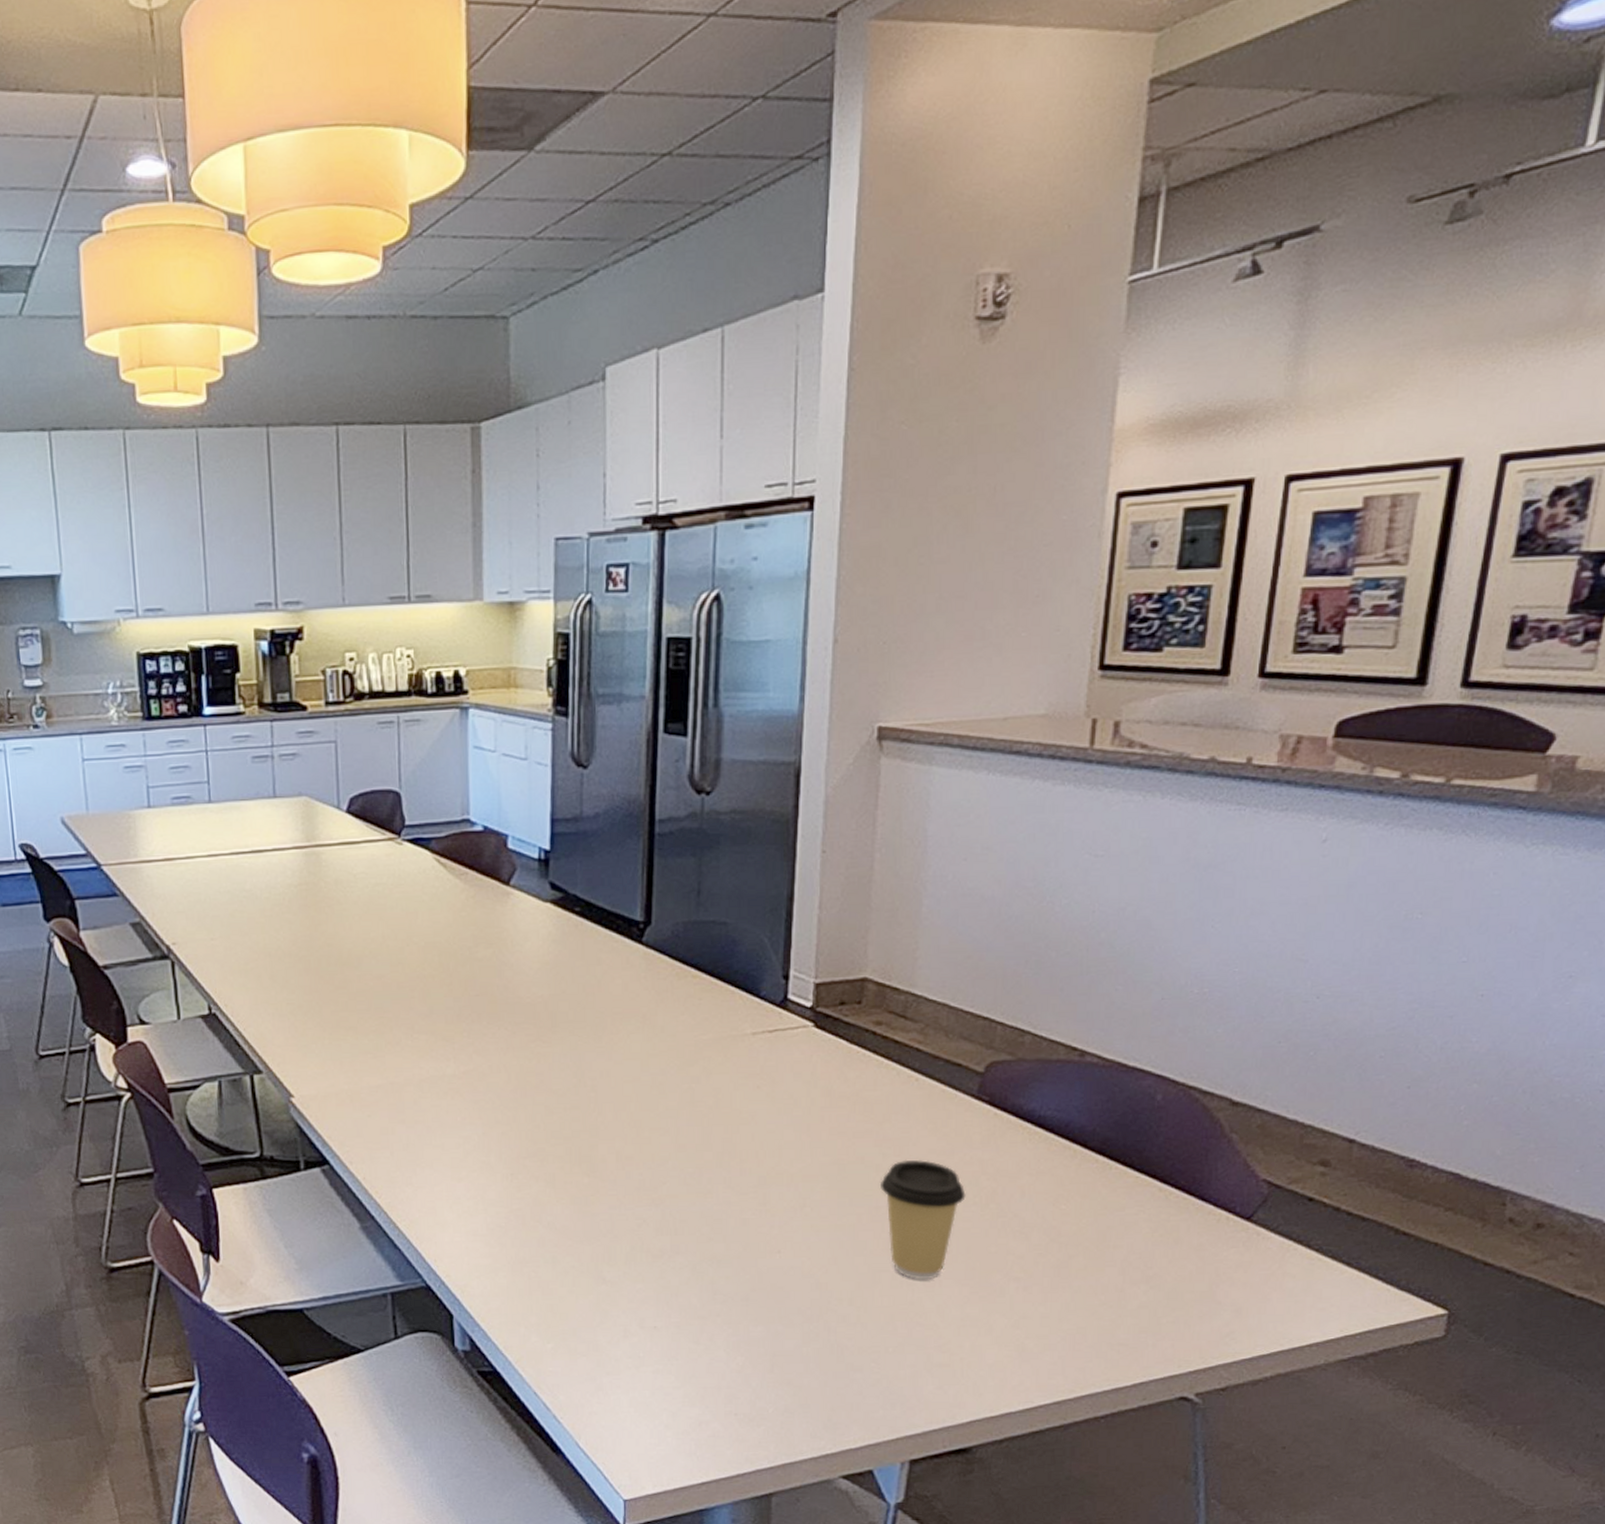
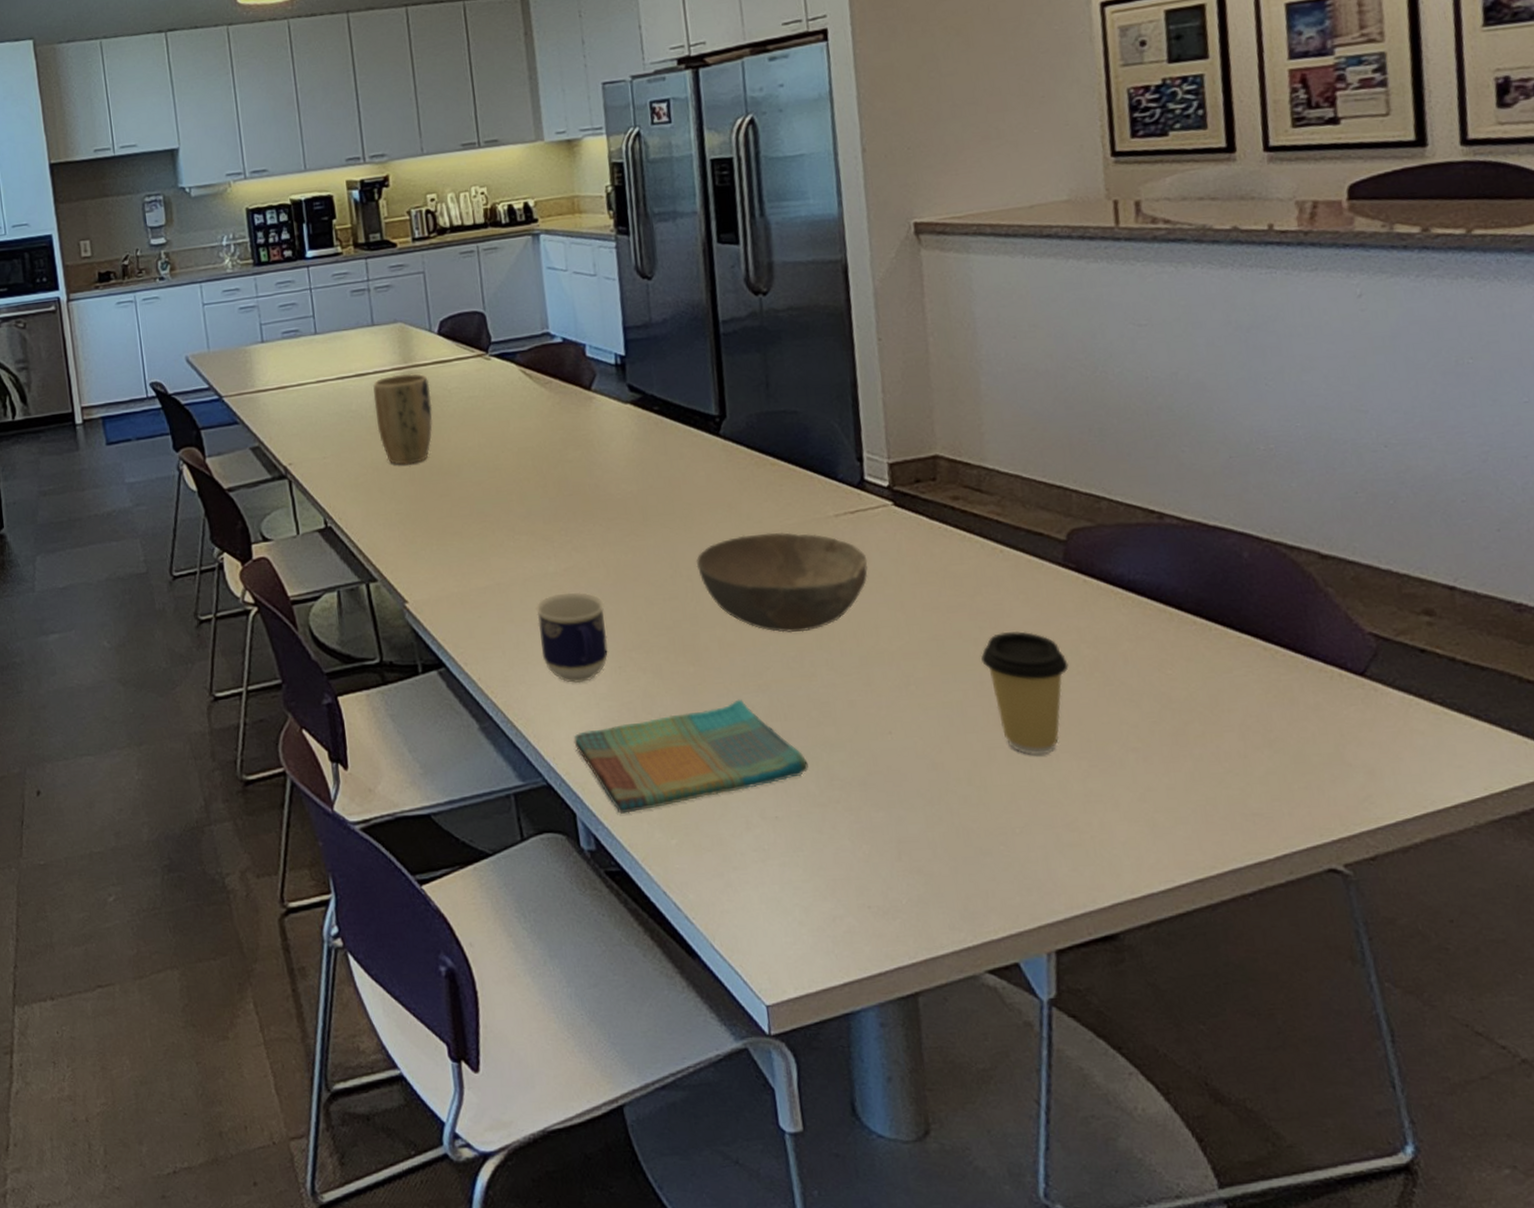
plant pot: none [270,853,335,953] -> present [373,373,433,465]
cup: none [430,1096,502,1188] -> present [536,592,608,684]
dish towel: none [457,1212,693,1317] -> present [573,699,808,814]
bowl: none [602,1047,780,1150] -> present [696,532,868,633]

